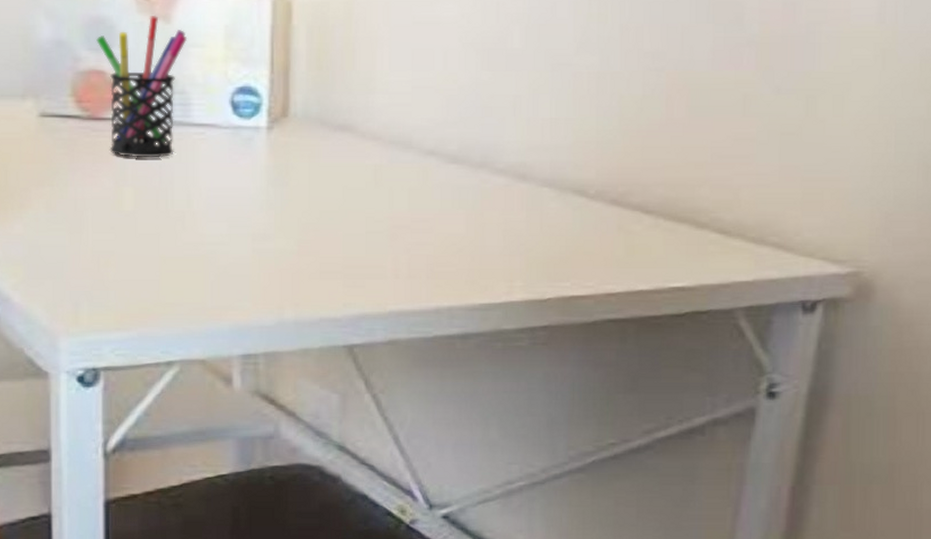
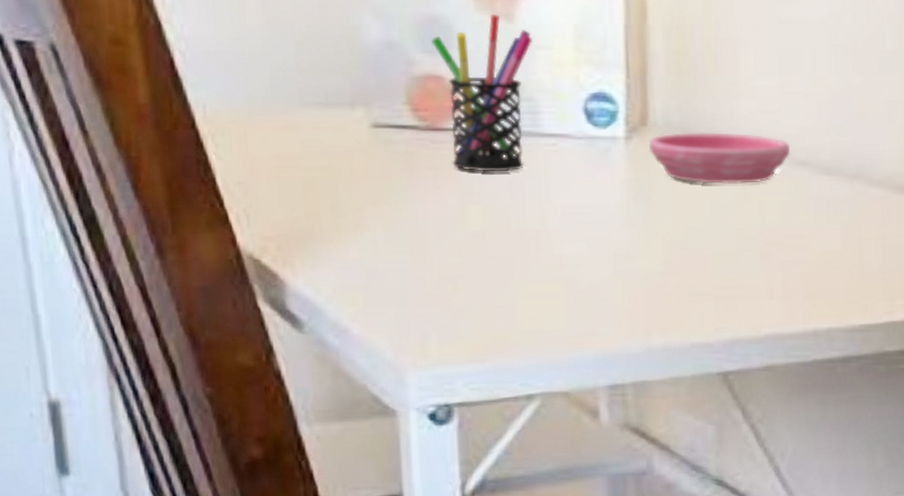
saucer: none [288,123,420,171] -> present [648,132,791,184]

